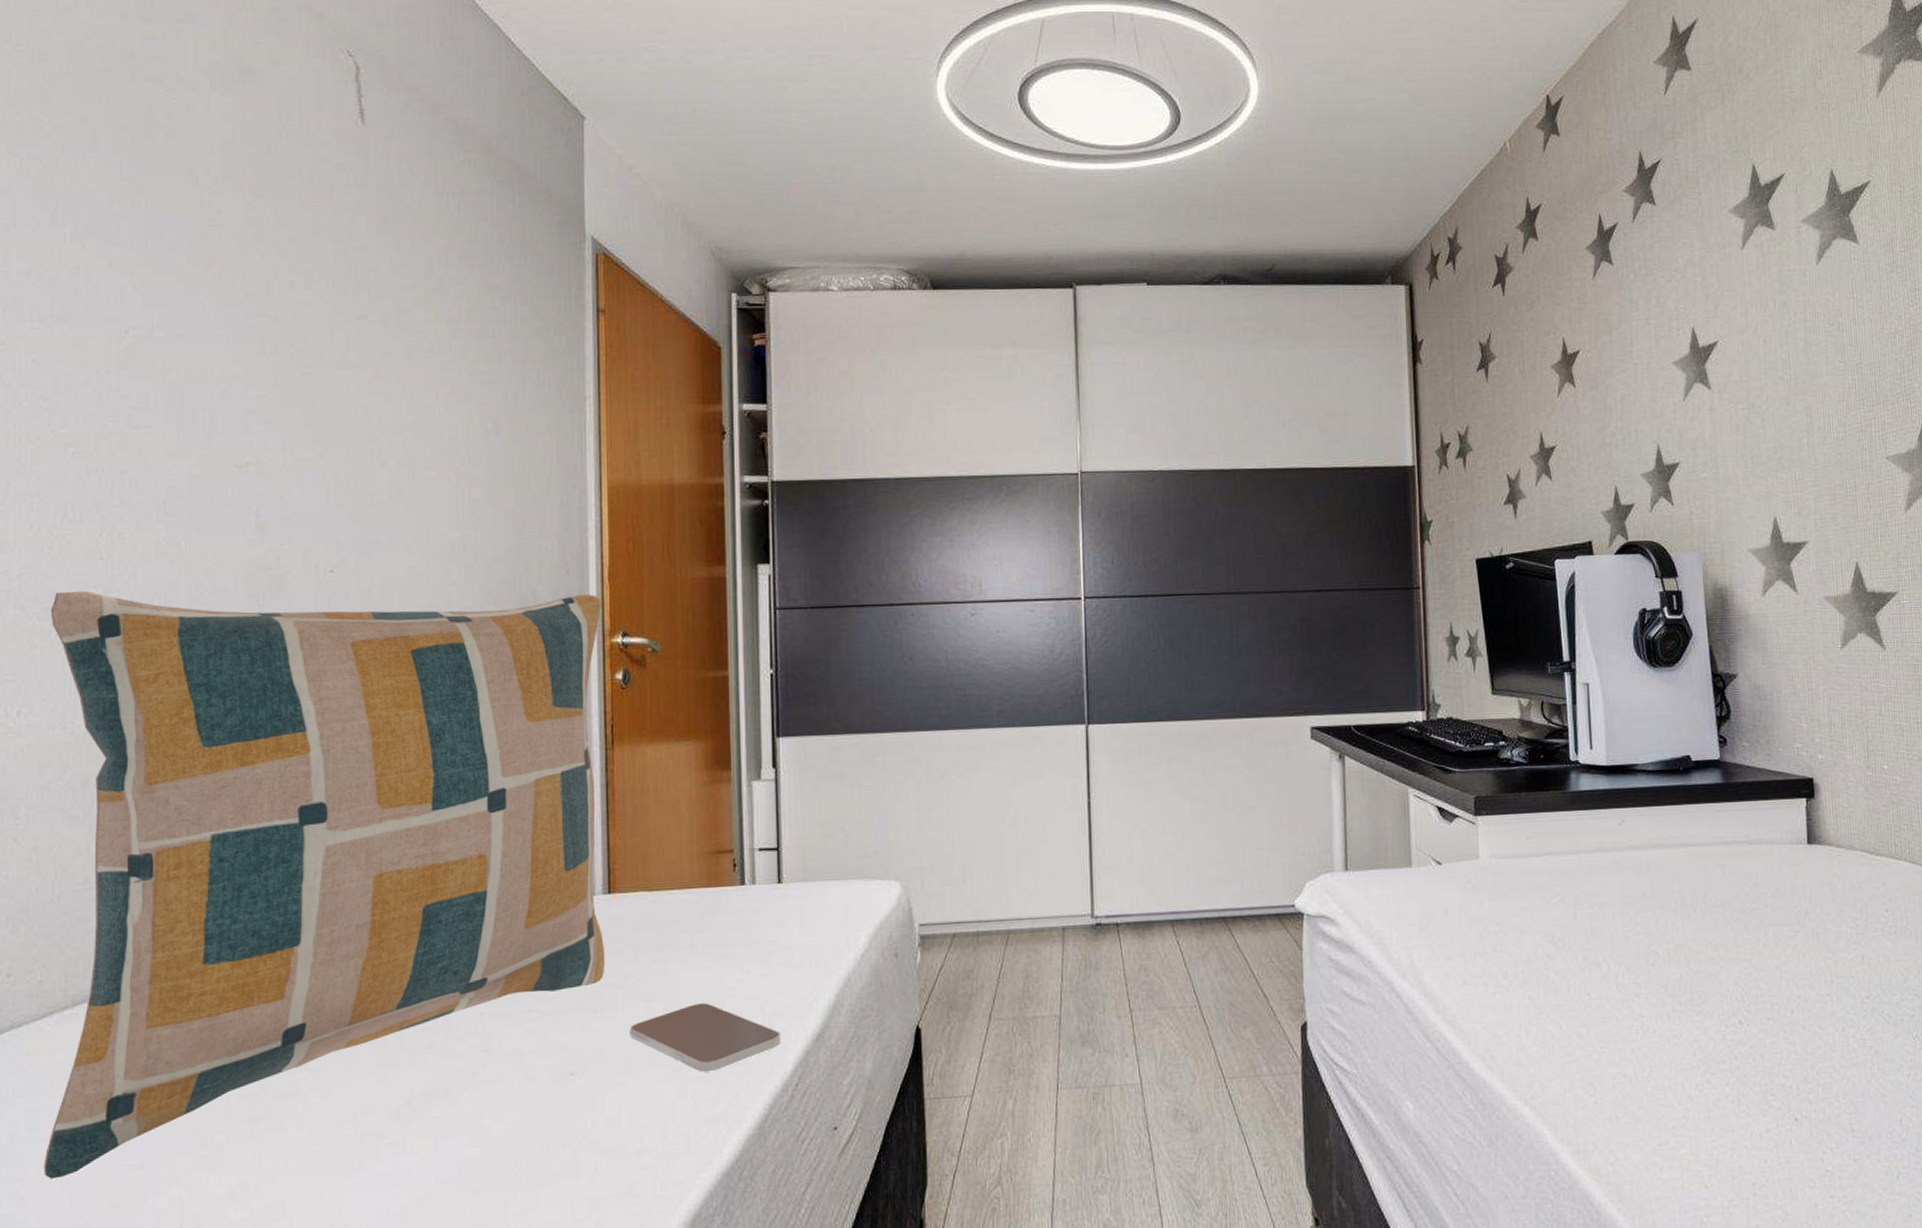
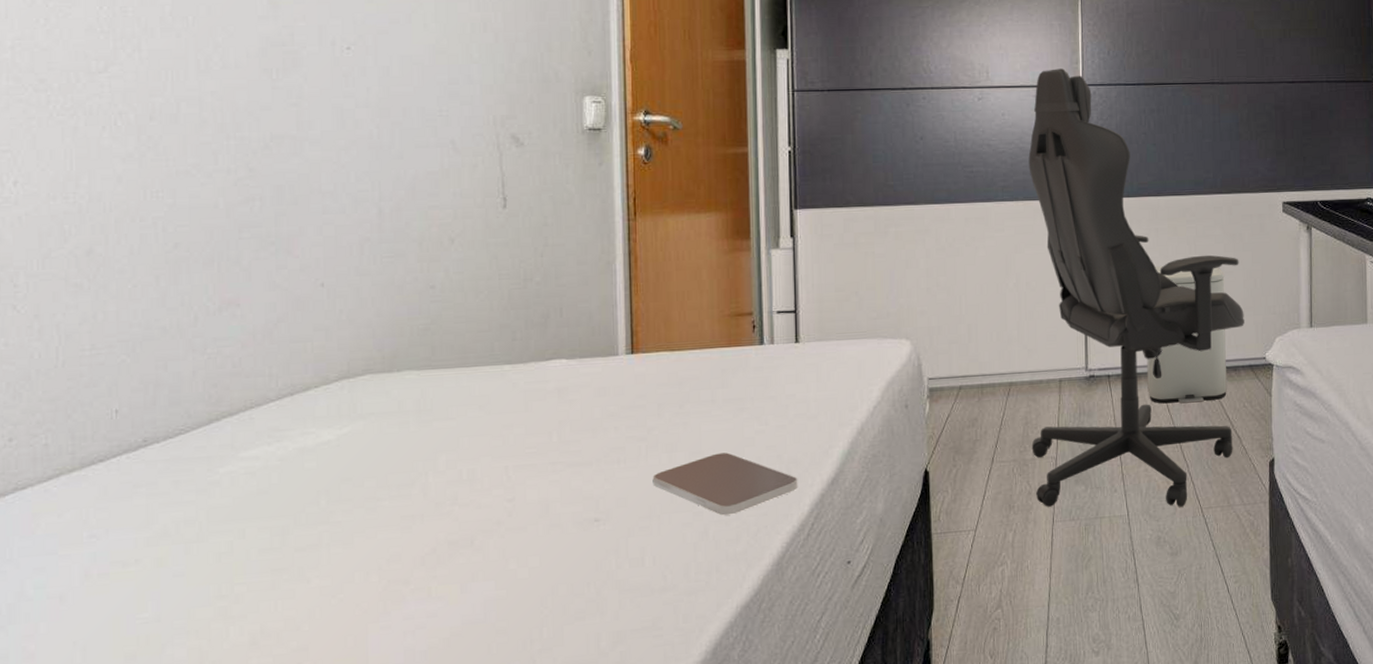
pillow: present [44,590,606,1179] -> none [48,62,629,634]
gaming chair: none [1026,580,1270,1076] -> present [1028,68,1244,507]
pedal bin: none [1159,799,1251,957] -> present [1147,265,1227,404]

